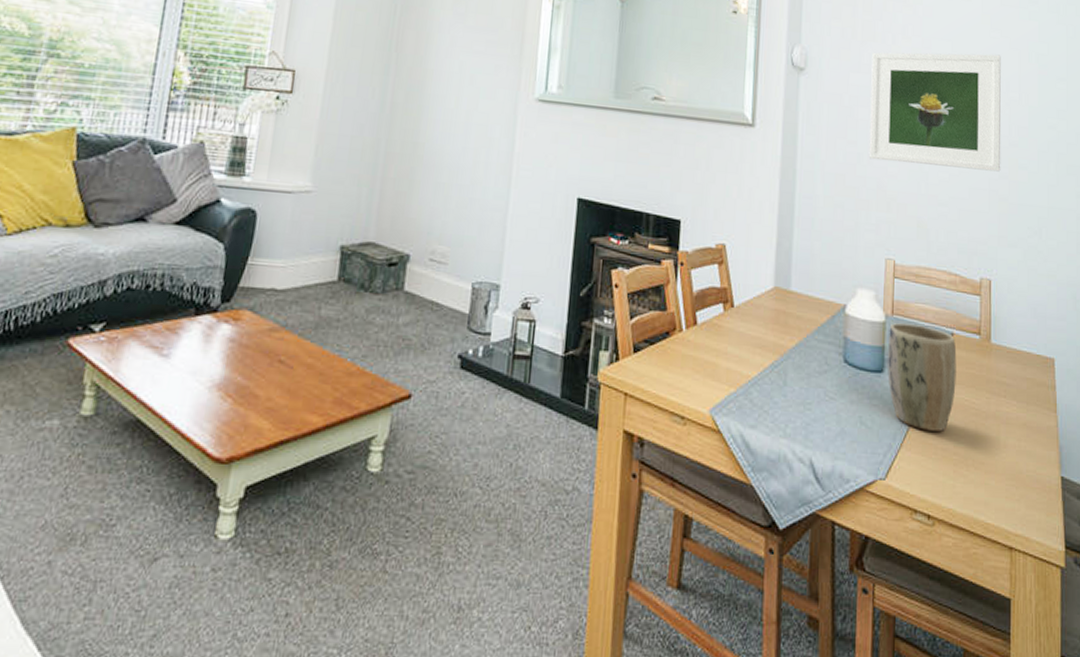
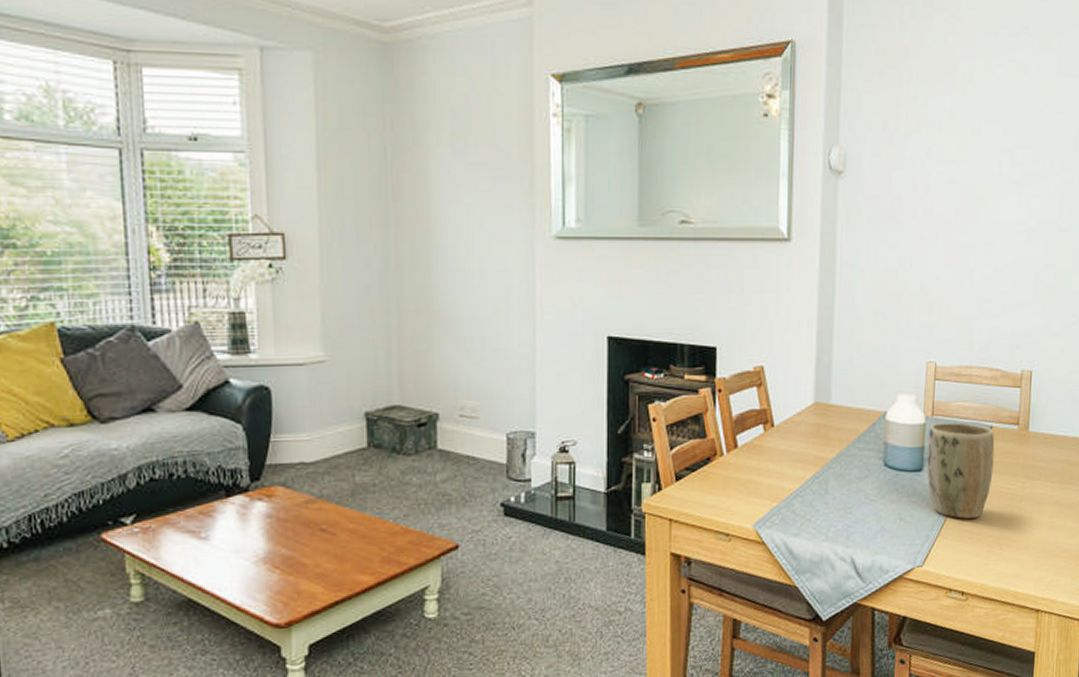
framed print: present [869,52,1001,172] -> none [911,133,1055,262]

